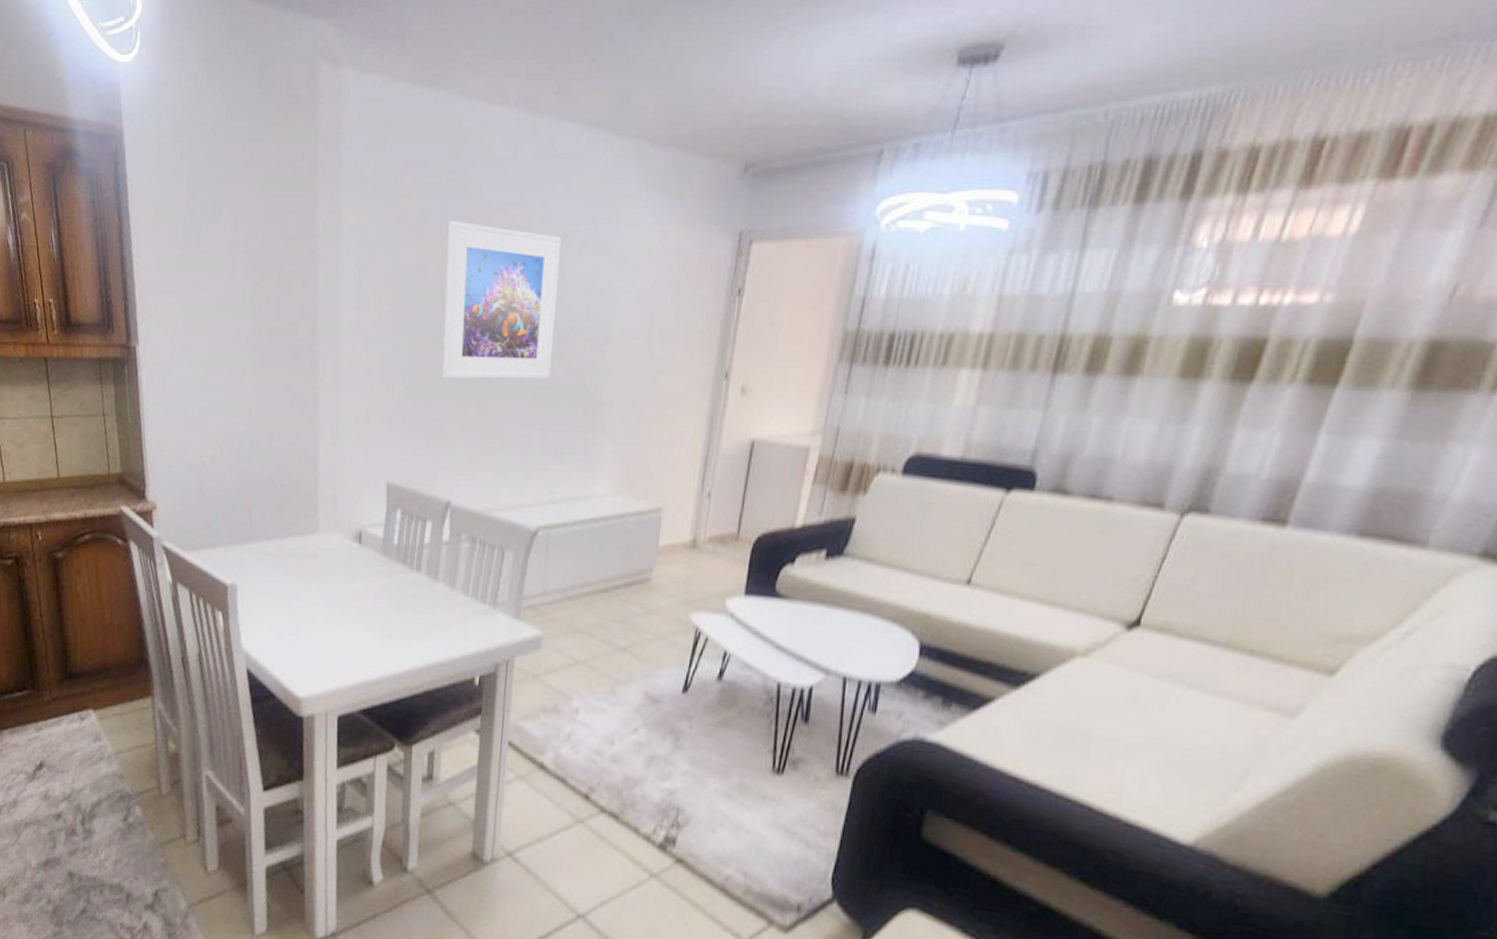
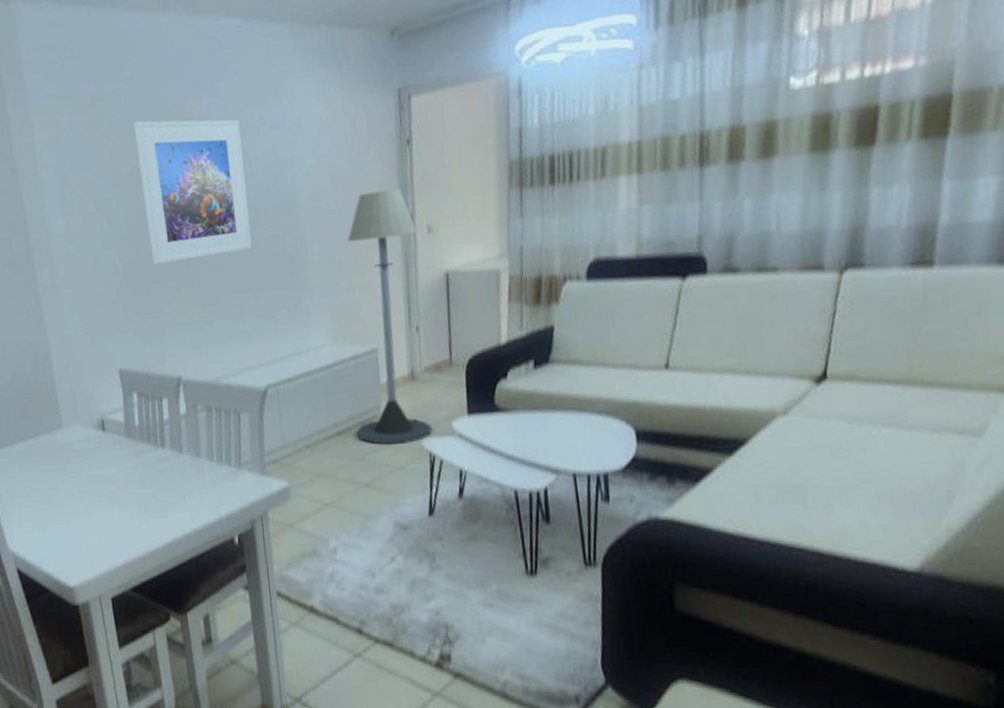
floor lamp: none [623,339,731,614] -> present [347,188,432,445]

